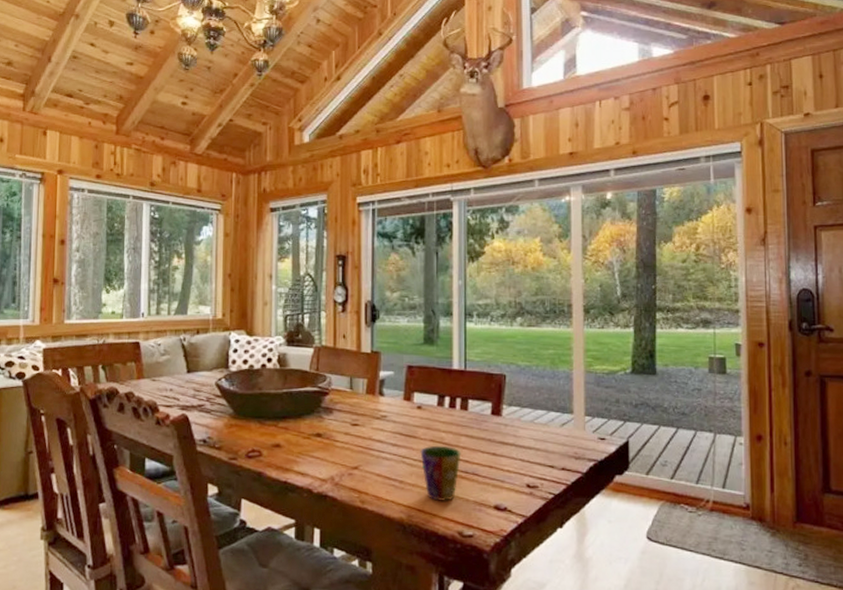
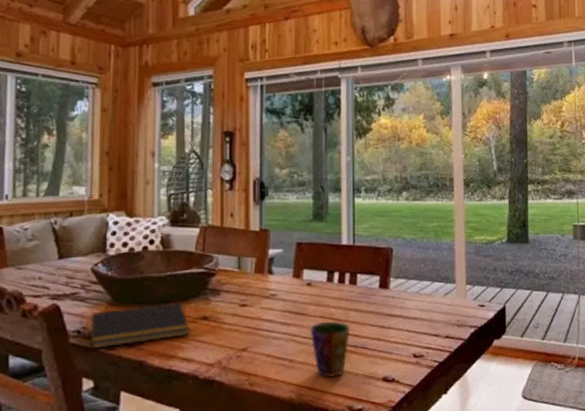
notepad: none [213,418,305,458] -> present [89,302,190,349]

